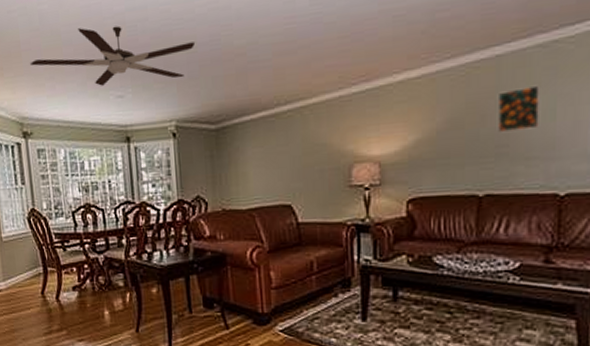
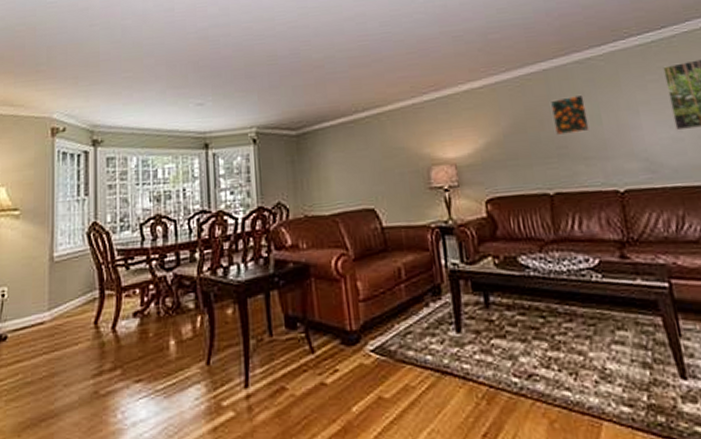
ceiling fan: present [30,25,196,86] -> none [108,40,276,94]

